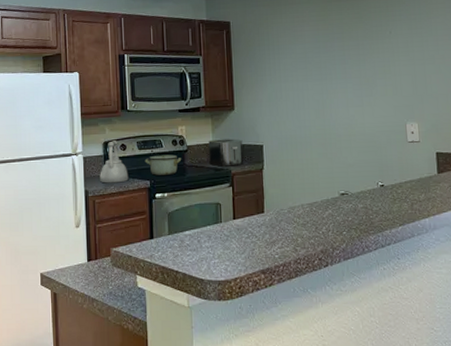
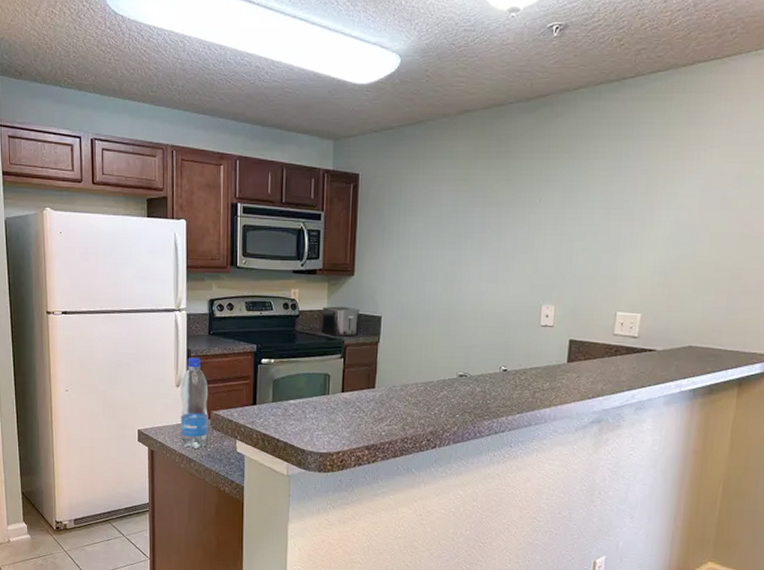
bottle: none [80,197,110,289] -> present [180,357,209,450]
kettle: present [99,140,130,184] -> none [202,299,235,345]
cooking pot: present [144,154,182,176] -> none [252,318,292,340]

